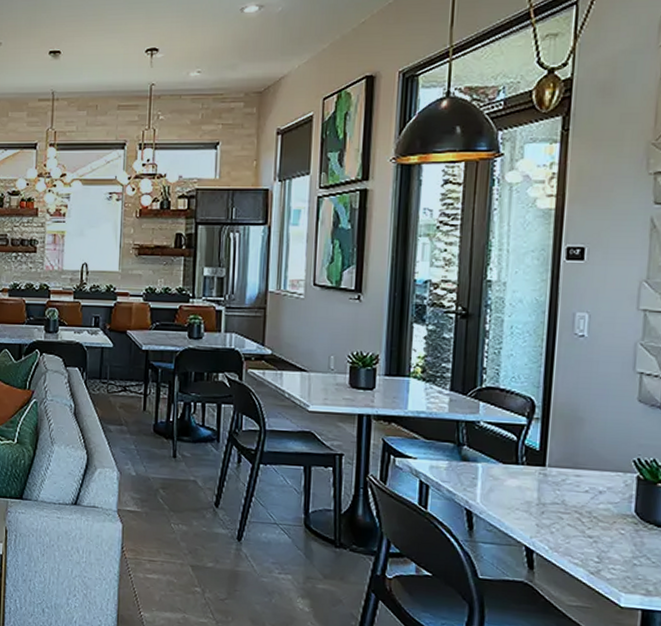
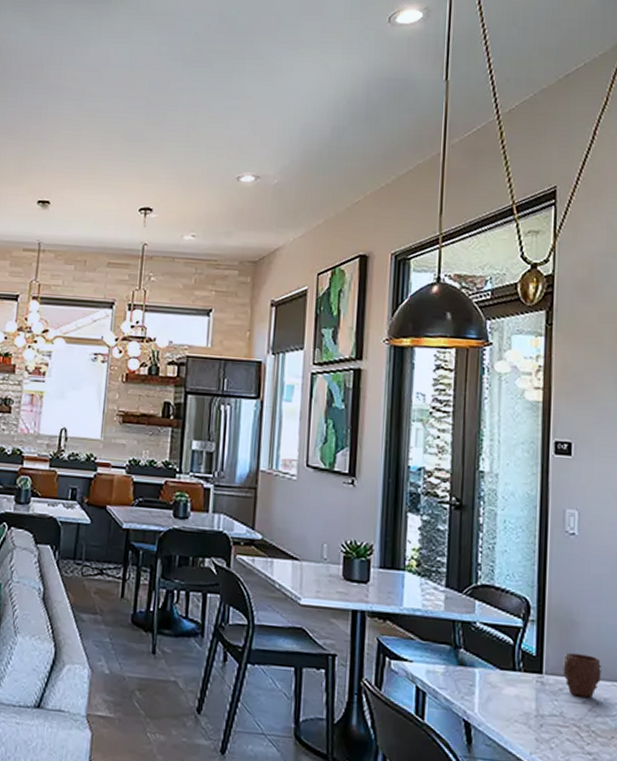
cup: none [566,447,606,487] -> present [563,653,601,698]

